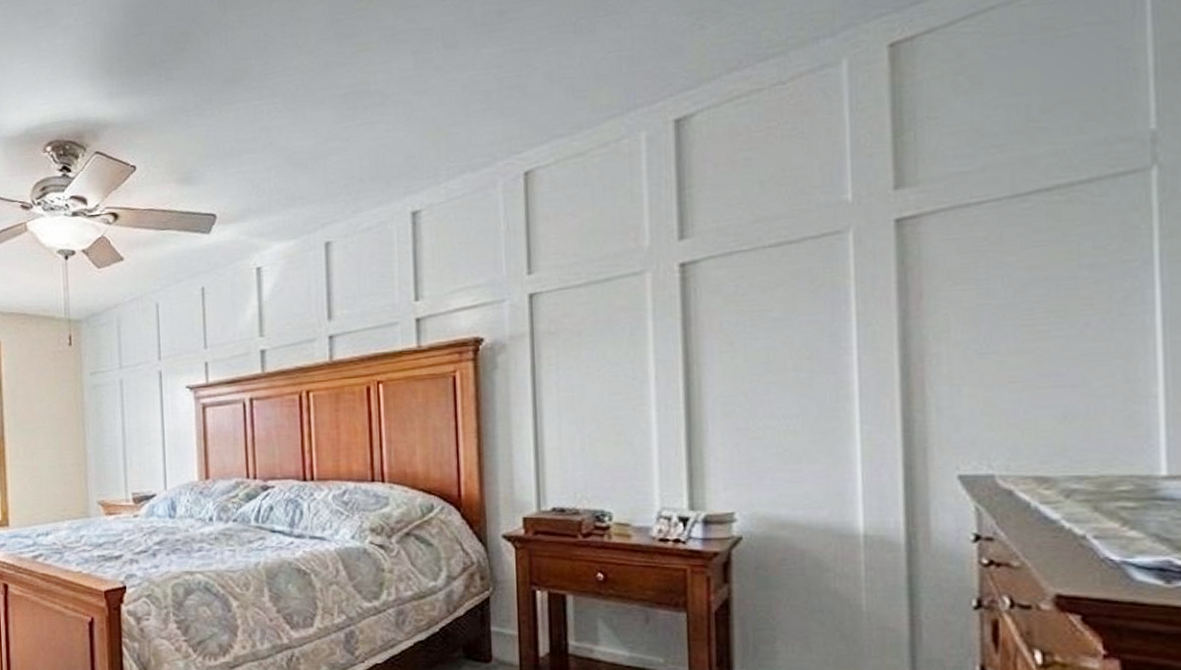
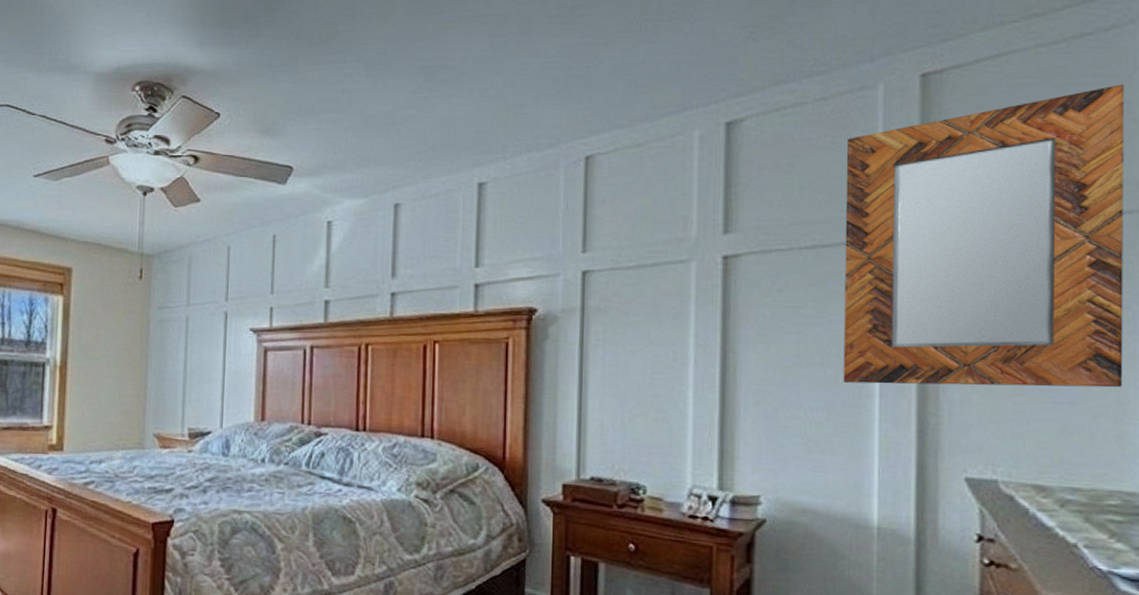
home mirror: none [809,30,1132,386] -> present [843,84,1124,388]

